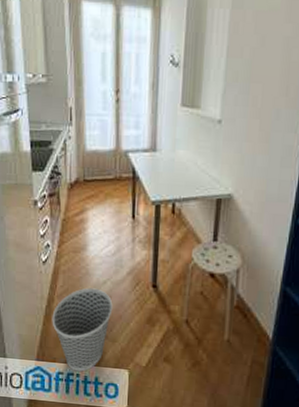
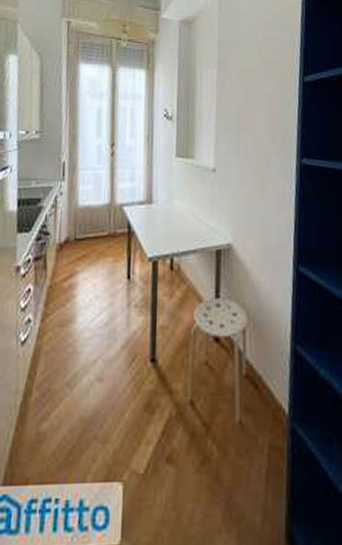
wastebasket: present [52,287,113,372] -> none [27,371,104,495]

